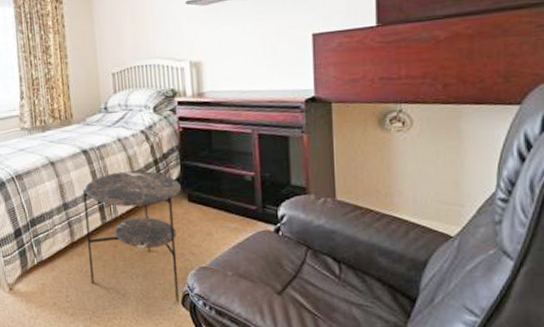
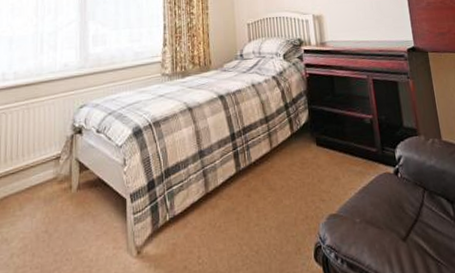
side table: present [83,170,181,302] -> none [219,115,313,257]

